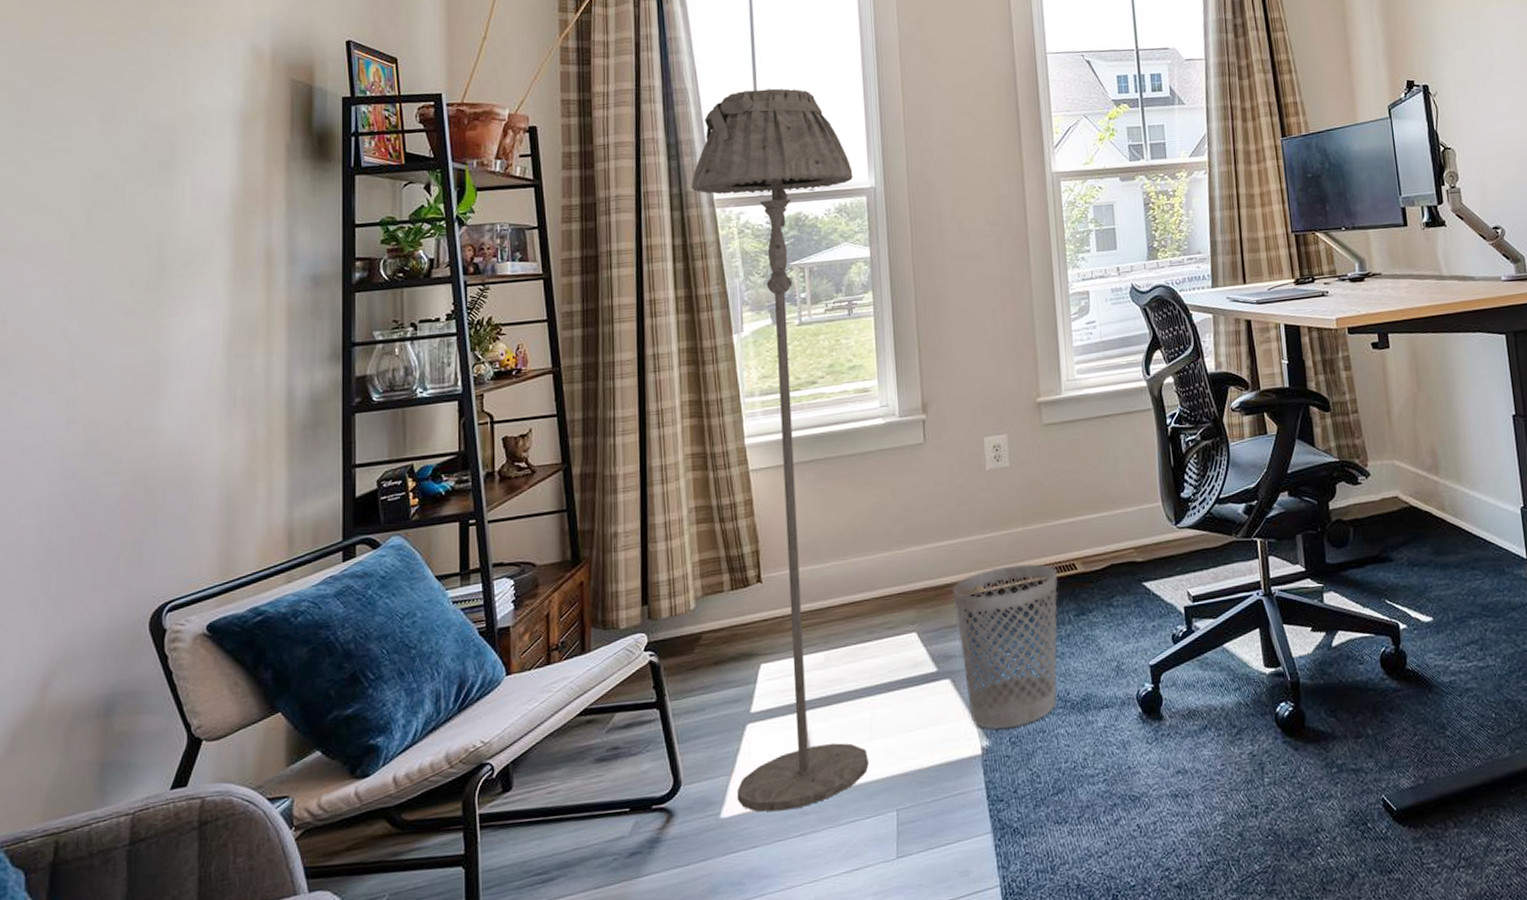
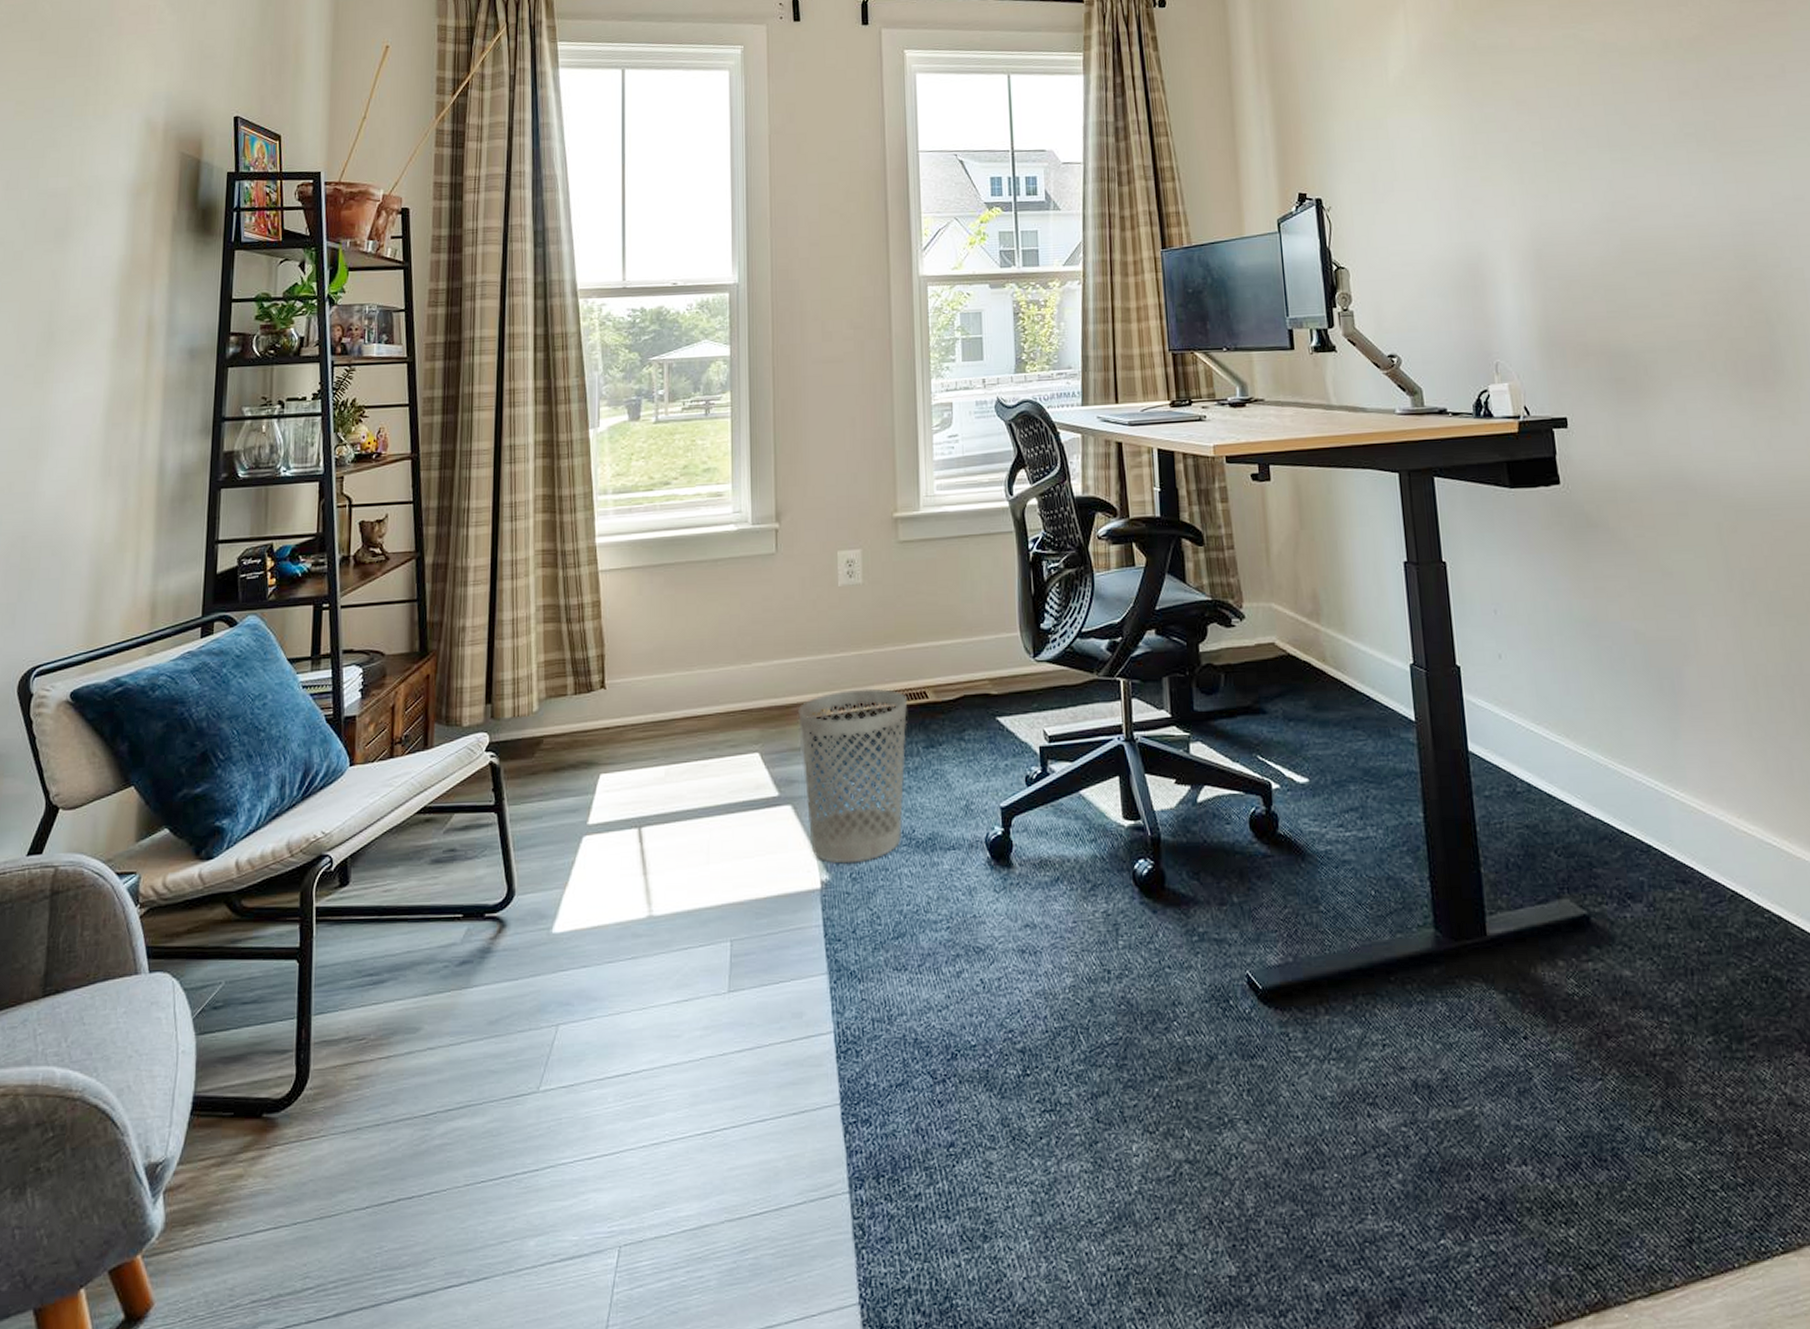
floor lamp: present [691,88,869,812] -> none [555,178,716,931]

